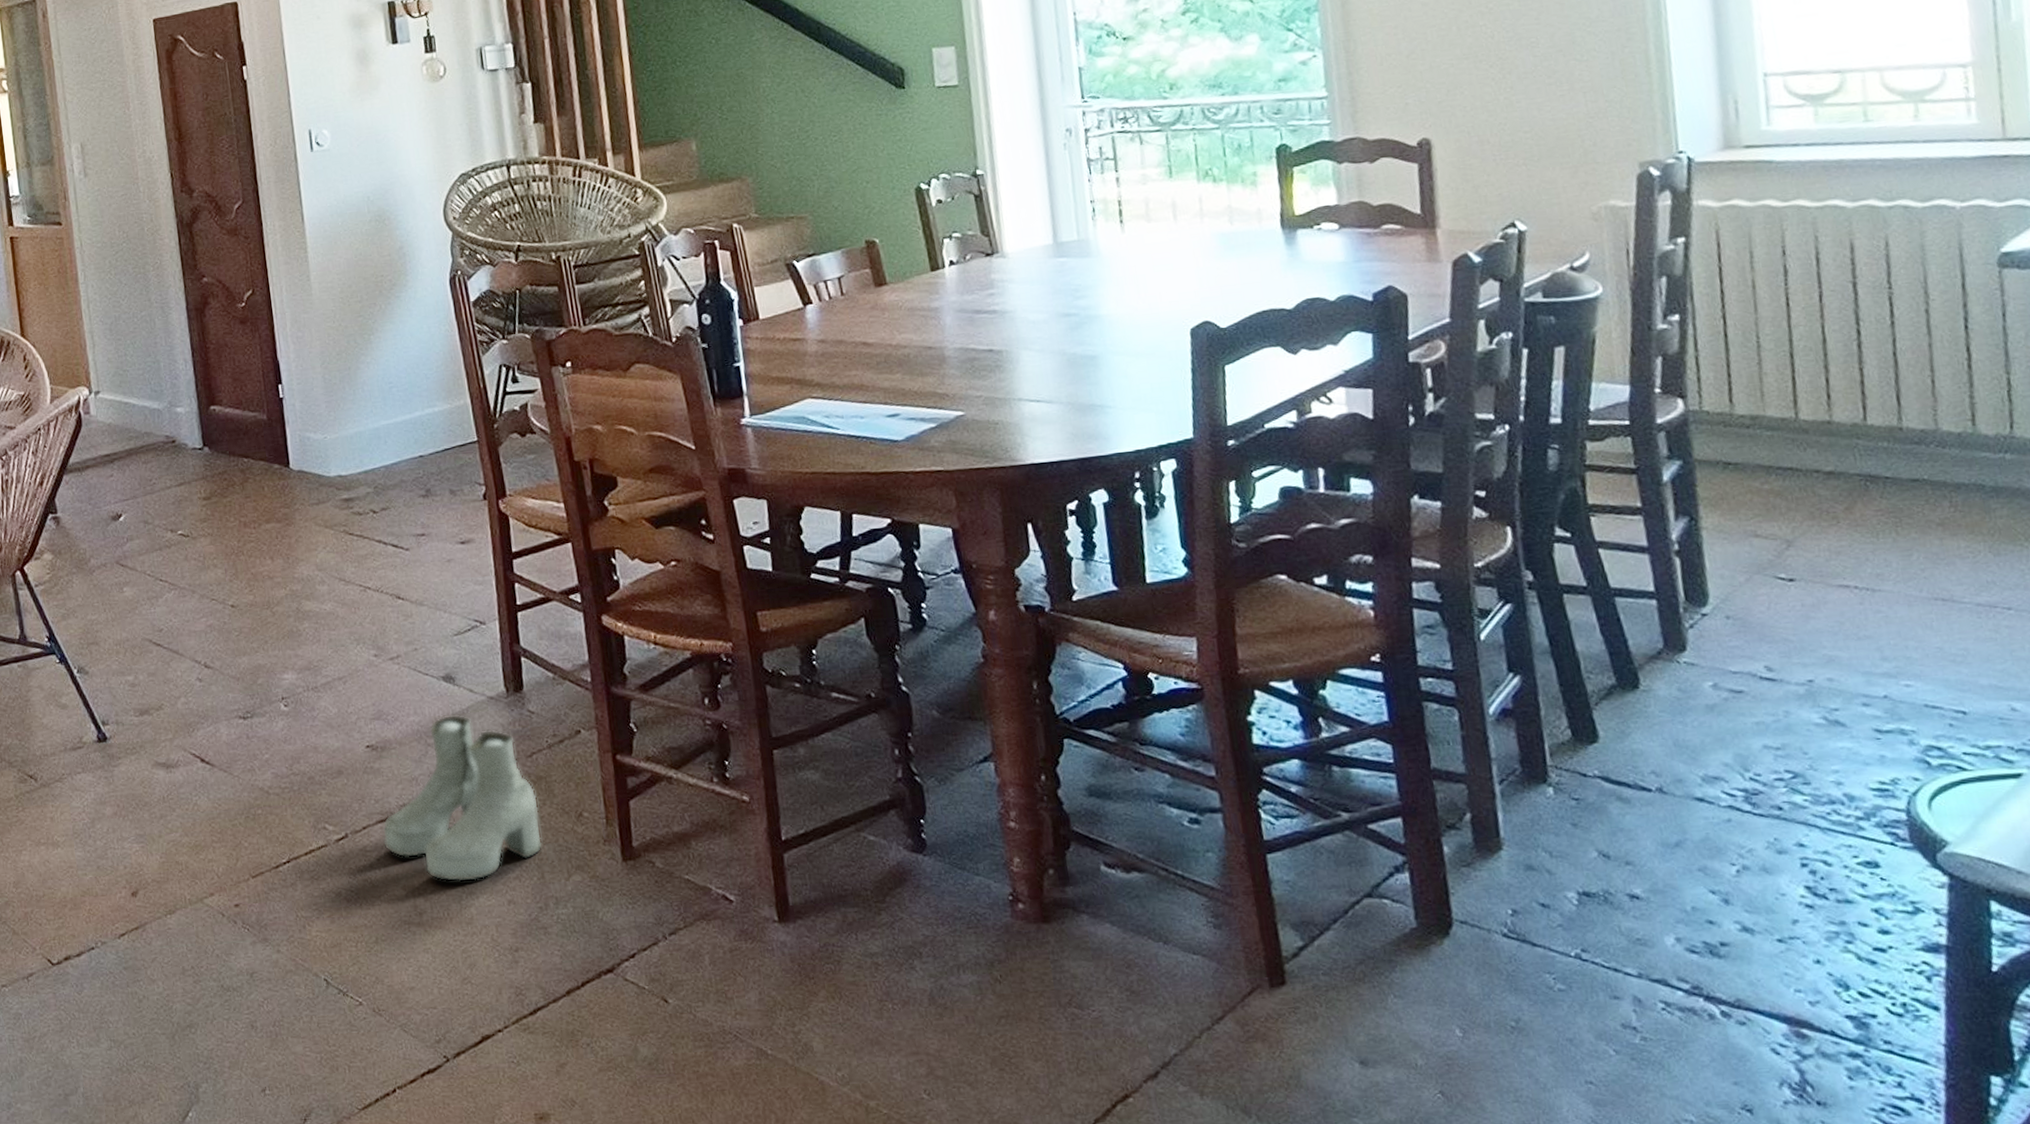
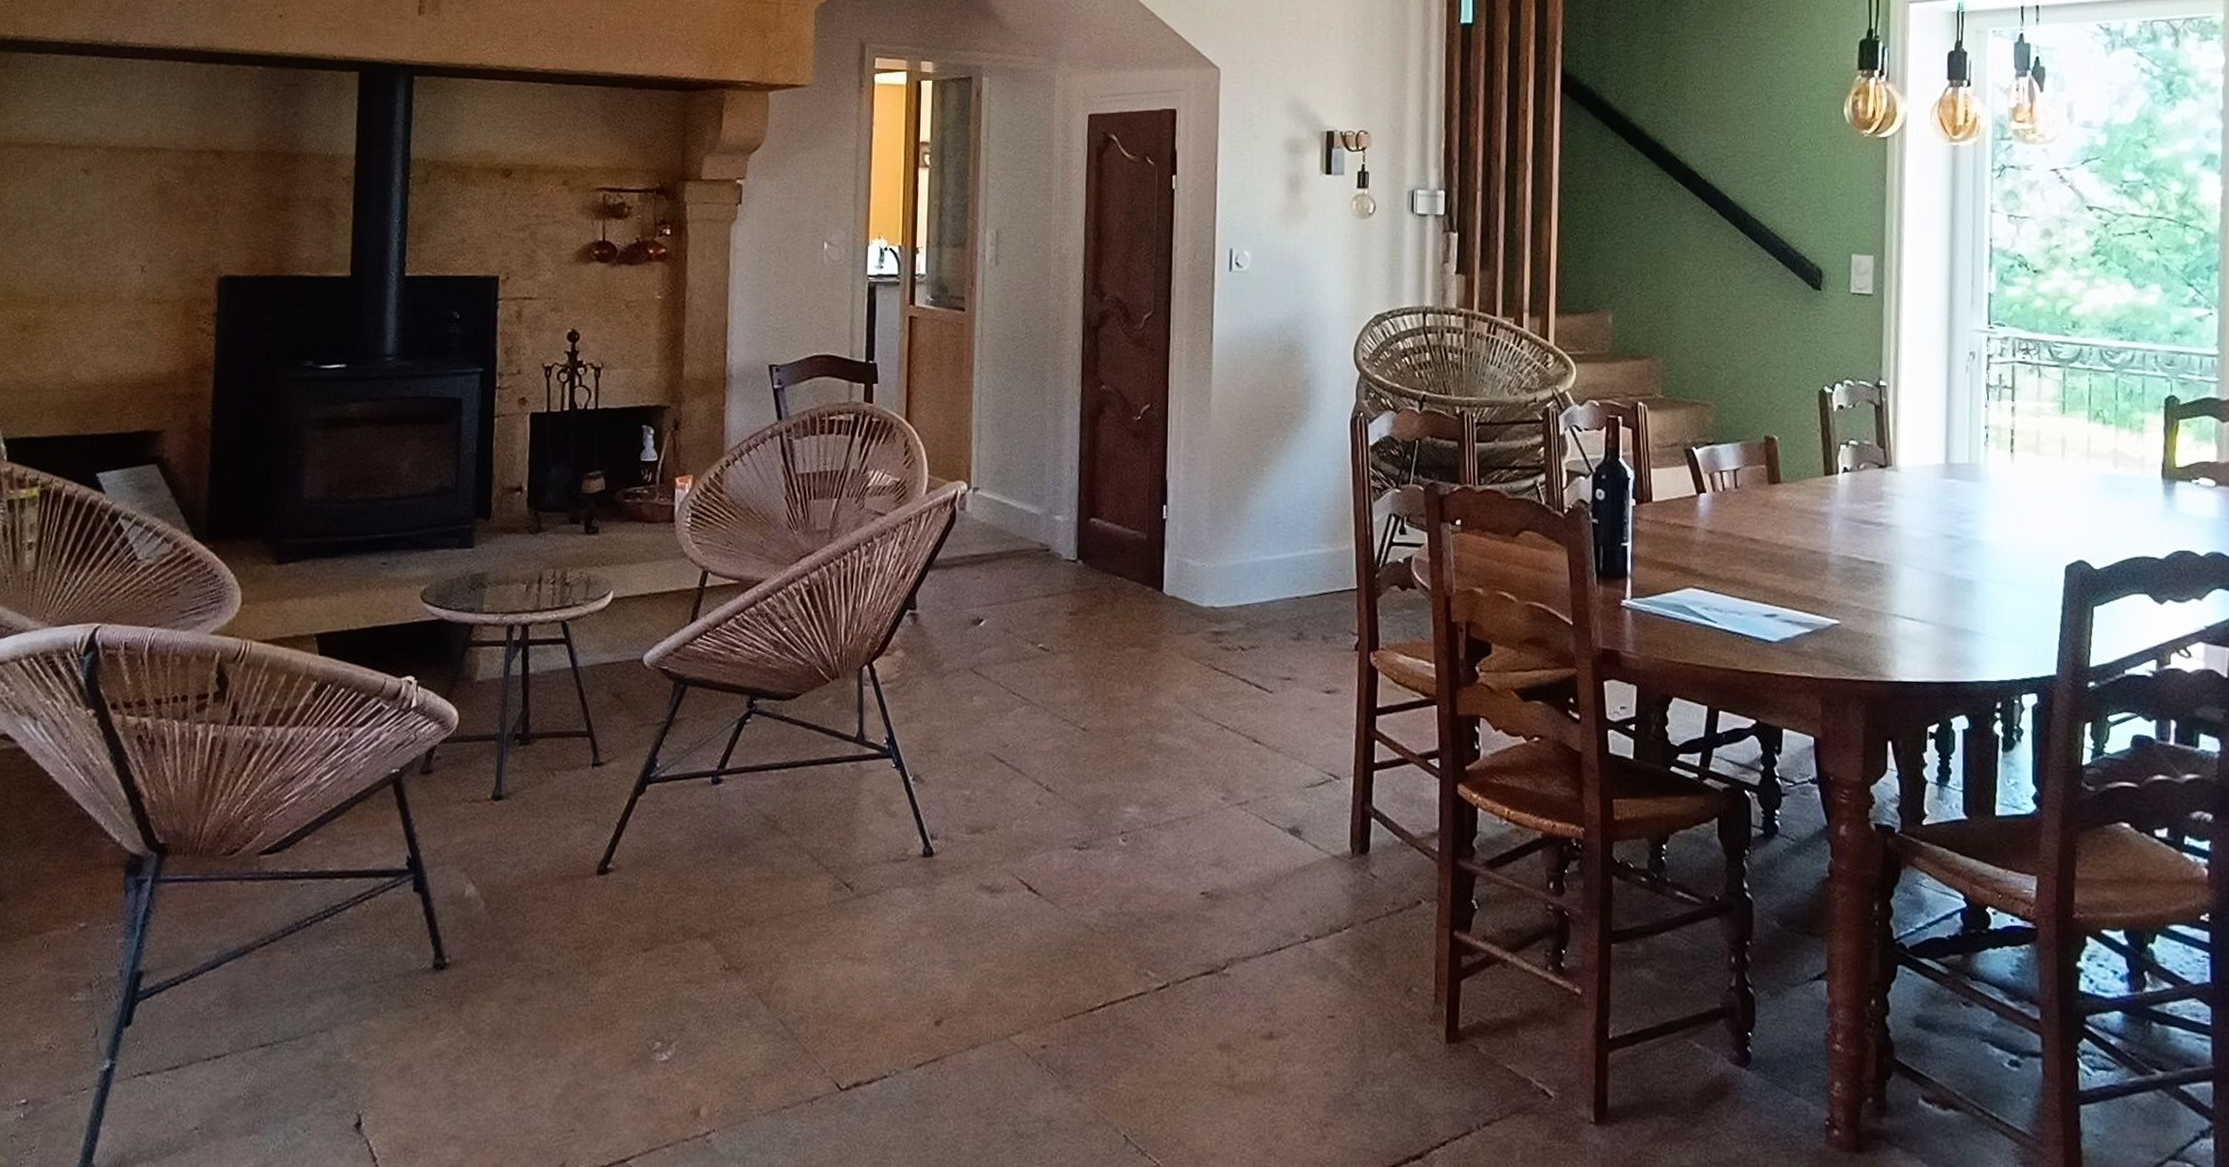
boots: present [382,714,542,882] -> none [1205,869,1368,1047]

